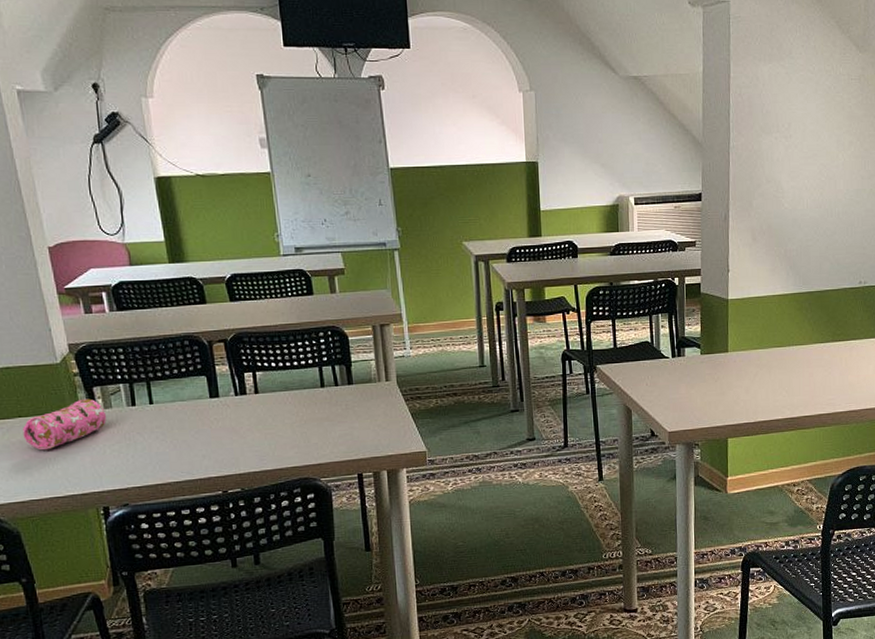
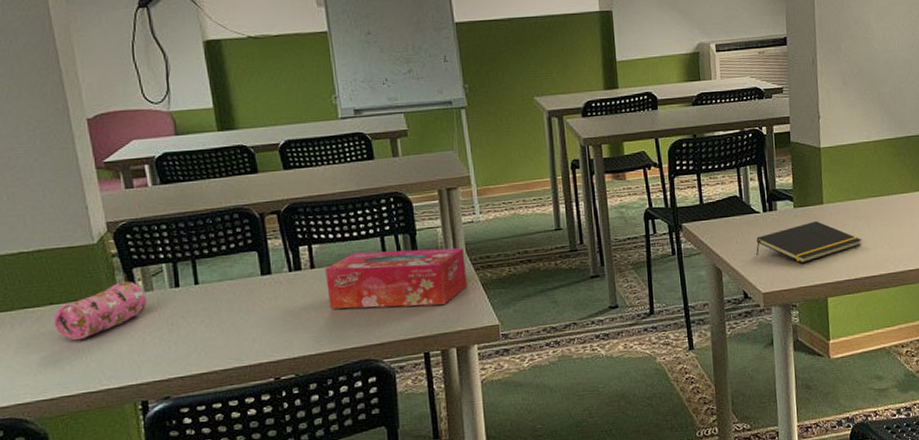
tissue box: none [268,379,398,432] -> present [325,248,467,309]
notepad: none [664,368,763,406] -> present [756,221,862,264]

